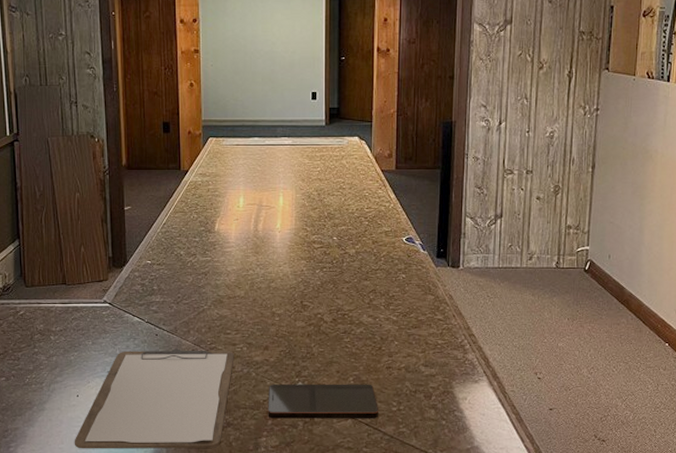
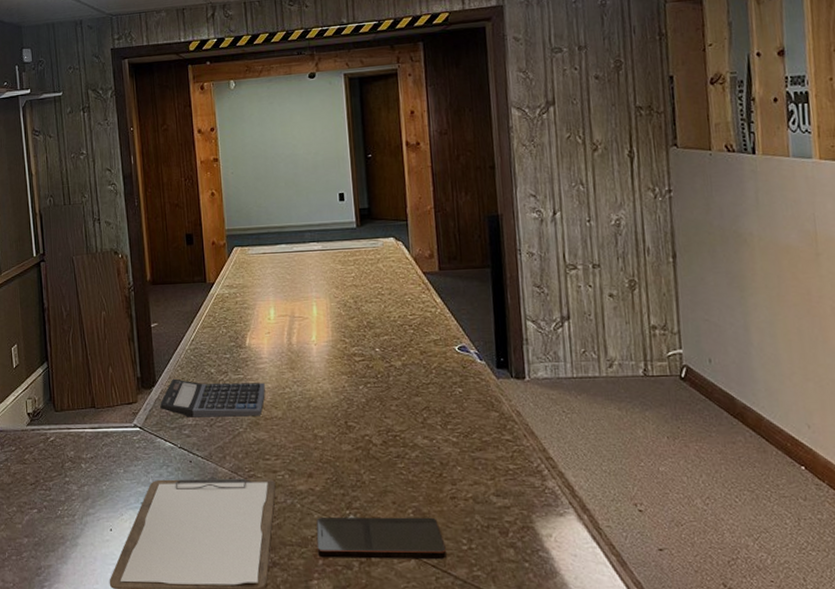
calculator: none [130,259,230,295] -> present [160,378,265,418]

